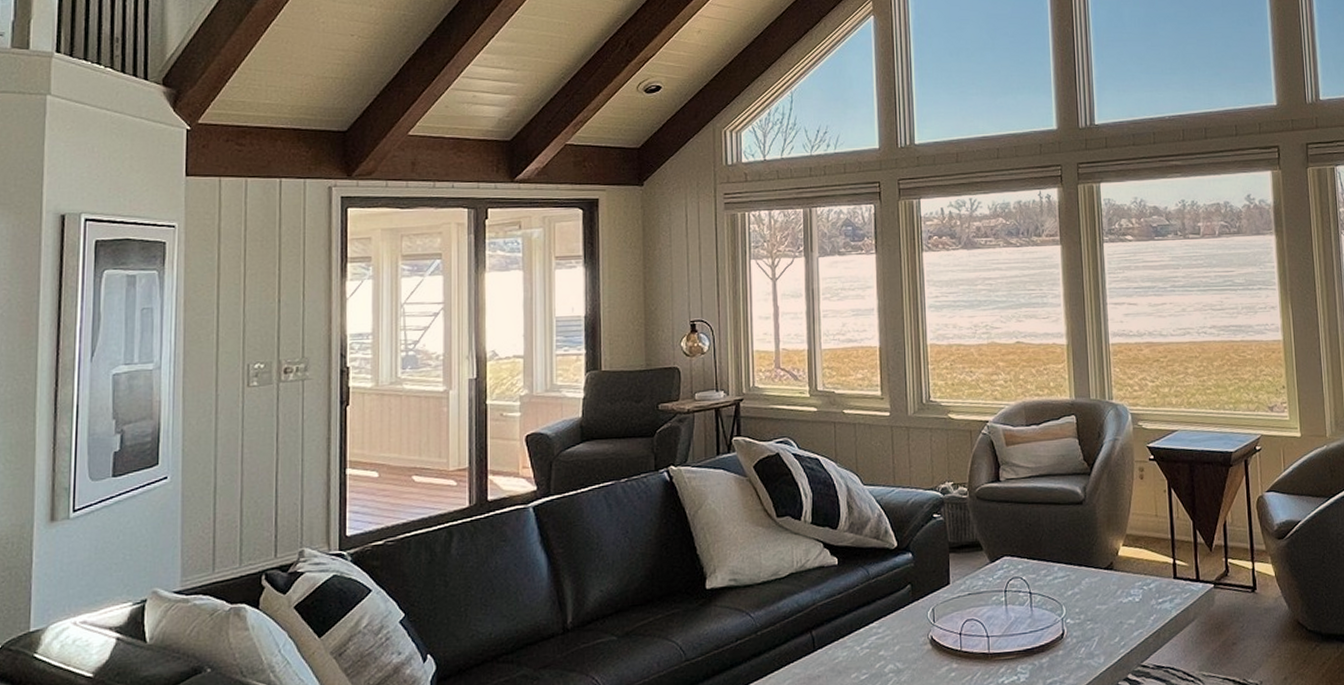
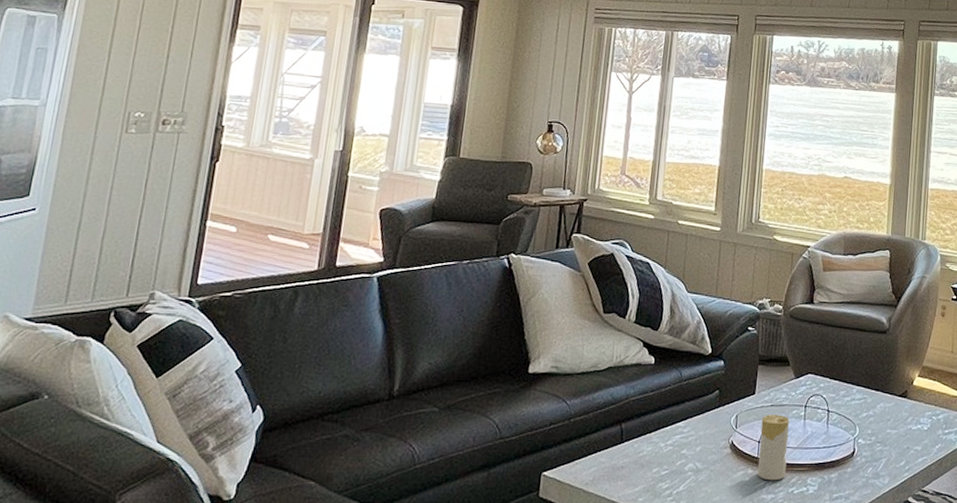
candle: none [960,602,993,673] -> present [758,414,790,481]

